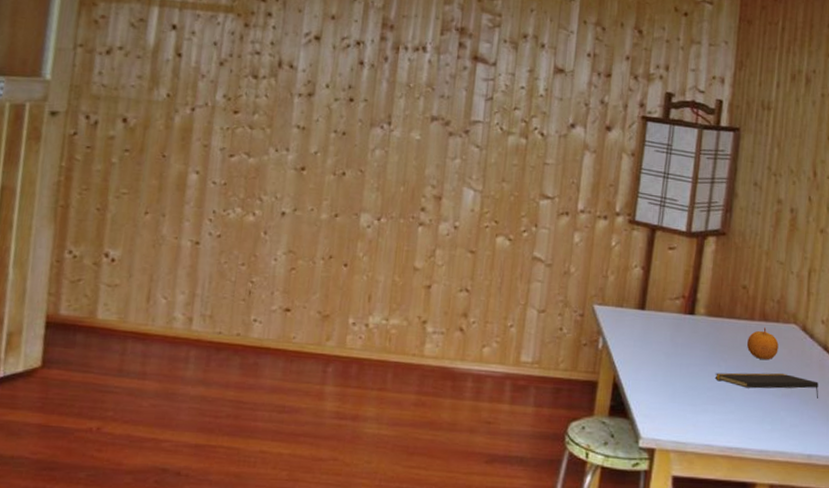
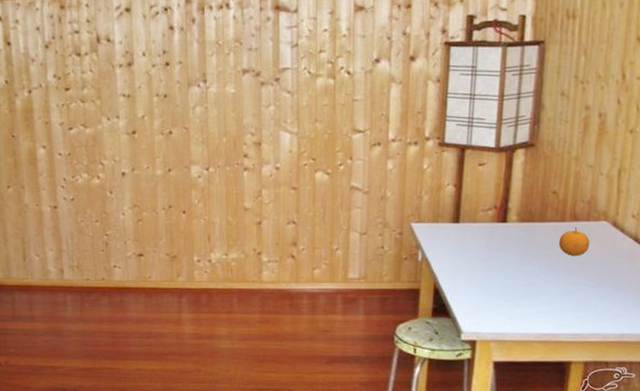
notepad: present [715,372,818,398] -> none [529,265,630,285]

